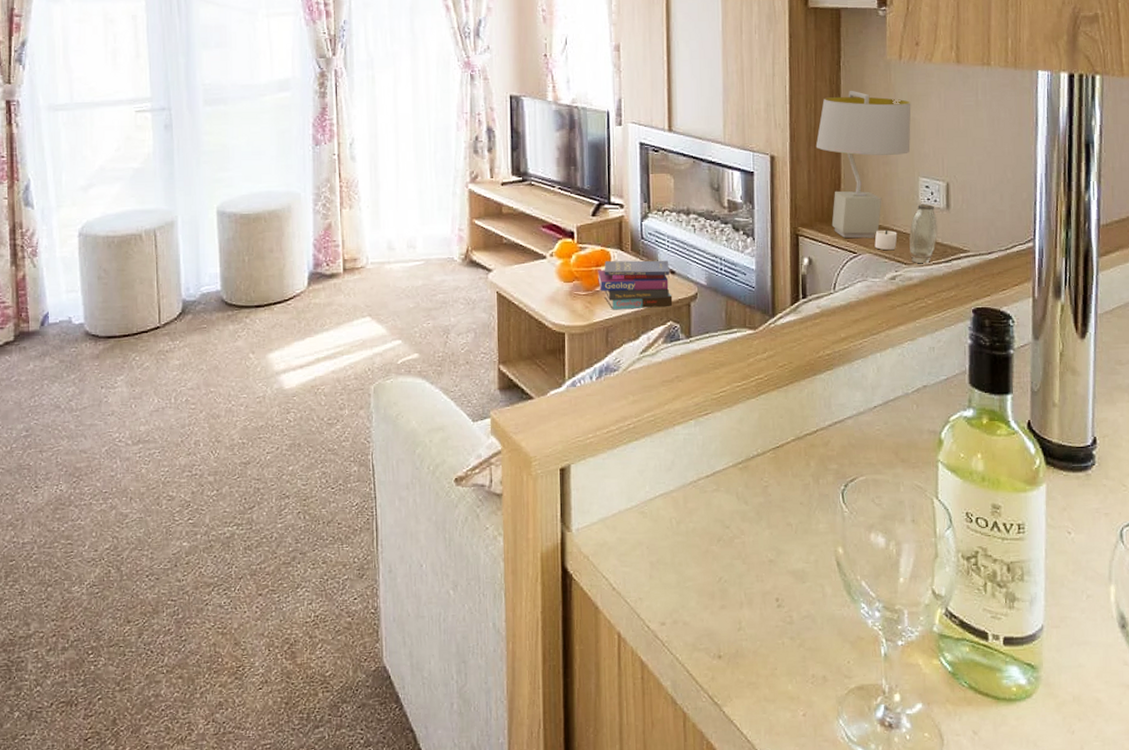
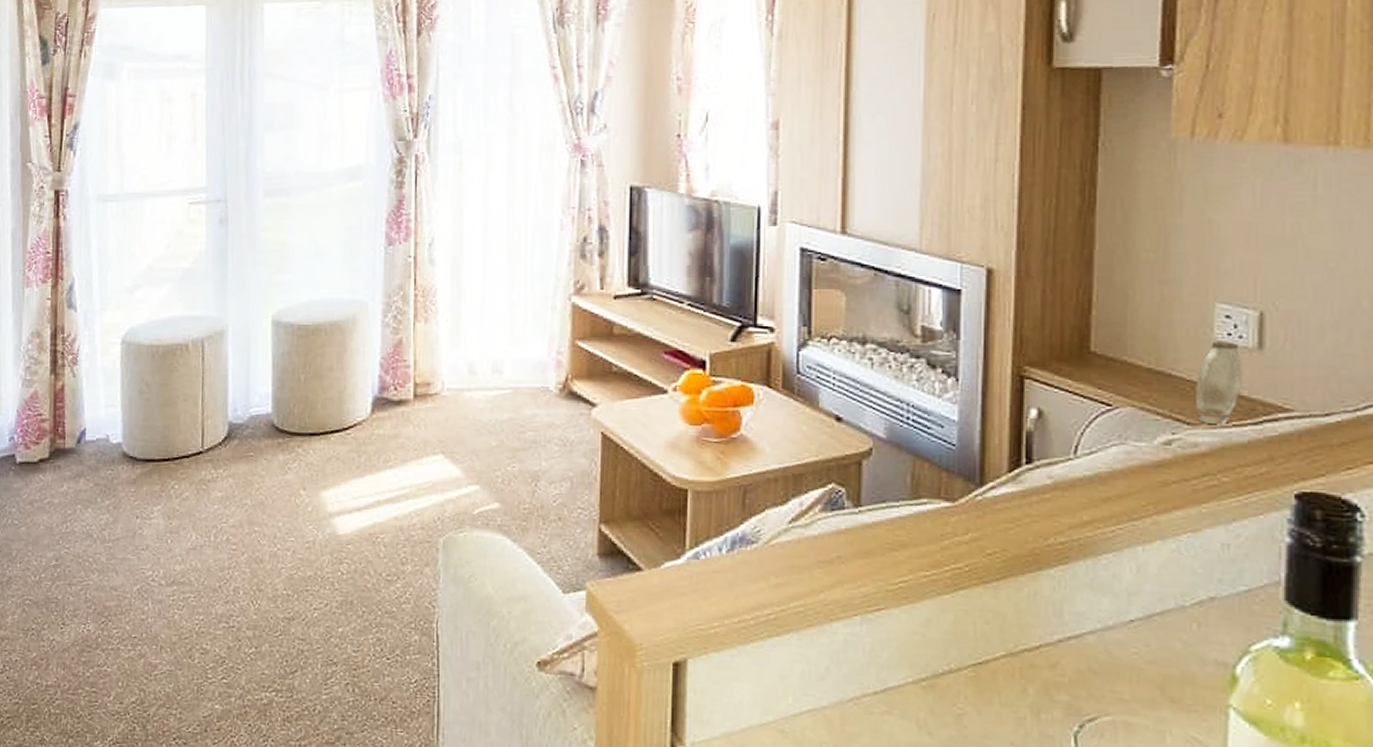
books: present [598,260,673,310] -> none [735,400,837,465]
table lamp: present [815,90,911,239] -> none [1055,180,1207,386]
candle: present [874,229,898,251] -> none [1140,374,1177,404]

